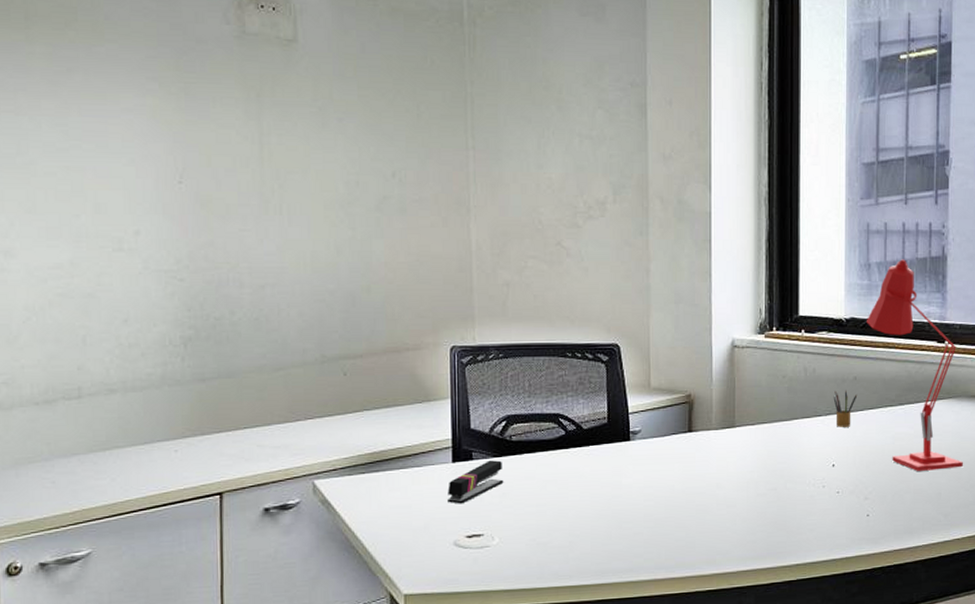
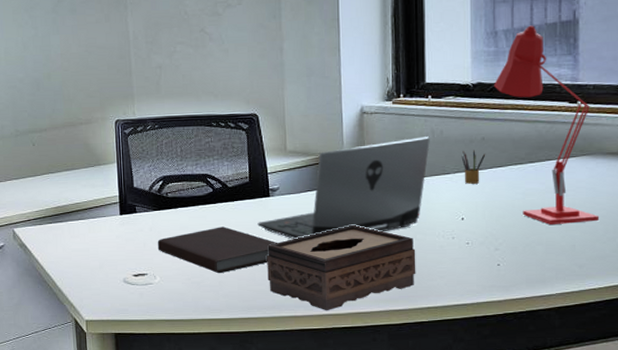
stapler: present [447,460,504,504] -> none [117,213,162,249]
notebook: none [497,476,638,532] -> present [157,226,278,274]
laptop computer: none [615,374,802,491] -> present [257,136,430,240]
tissue box: none [625,473,786,573] -> present [267,225,416,311]

